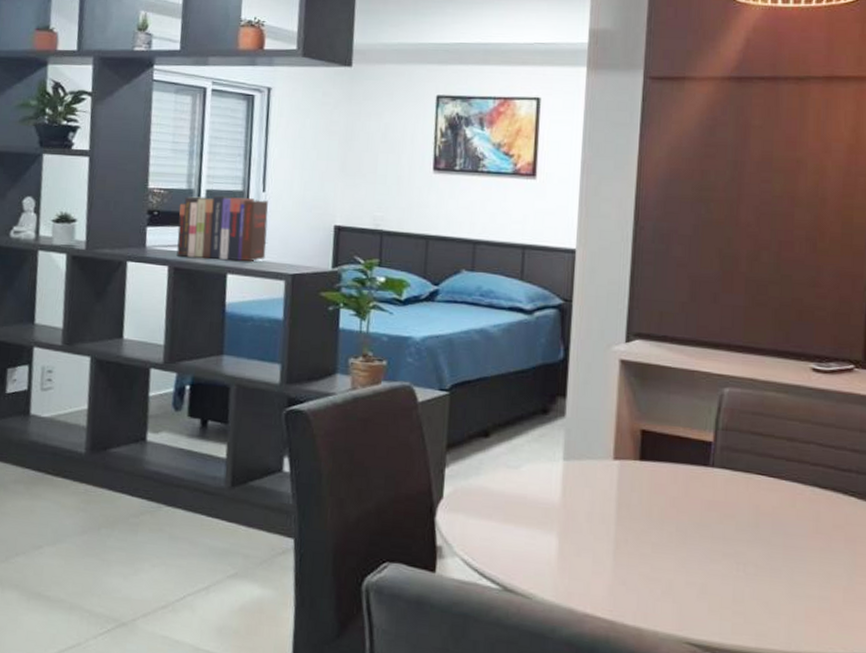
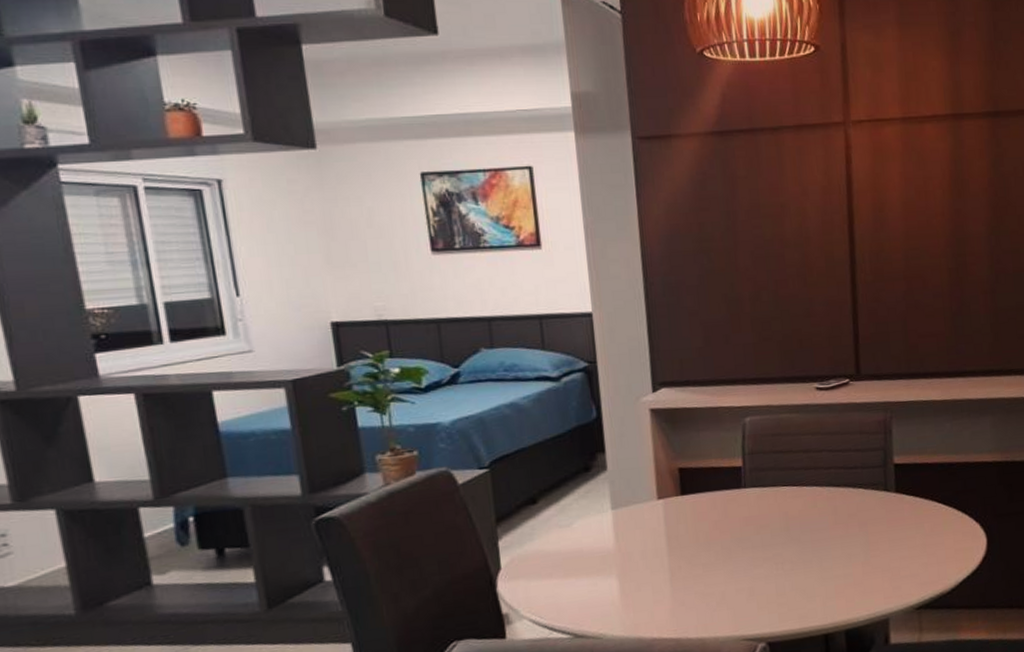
books: present [176,195,268,262] -> none [132,305,256,381]

